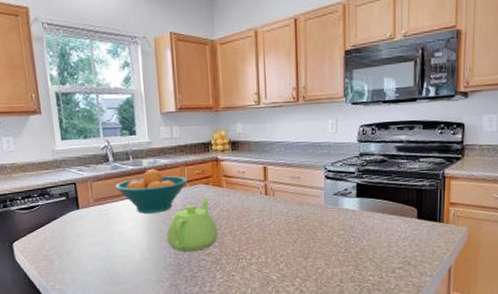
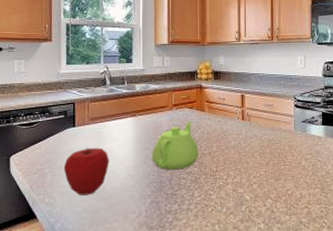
apple: none [71,230,121,281] -> present [63,148,109,195]
fruit bowl: present [114,169,188,213] -> none [109,93,175,133]

